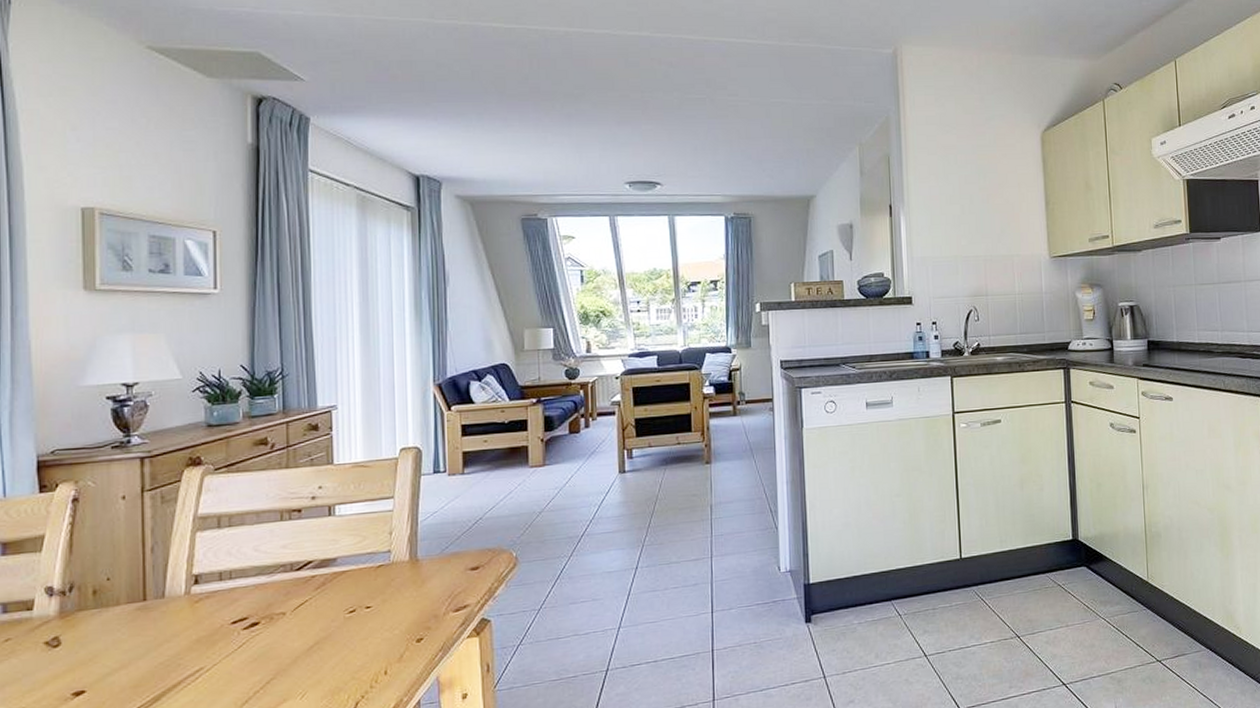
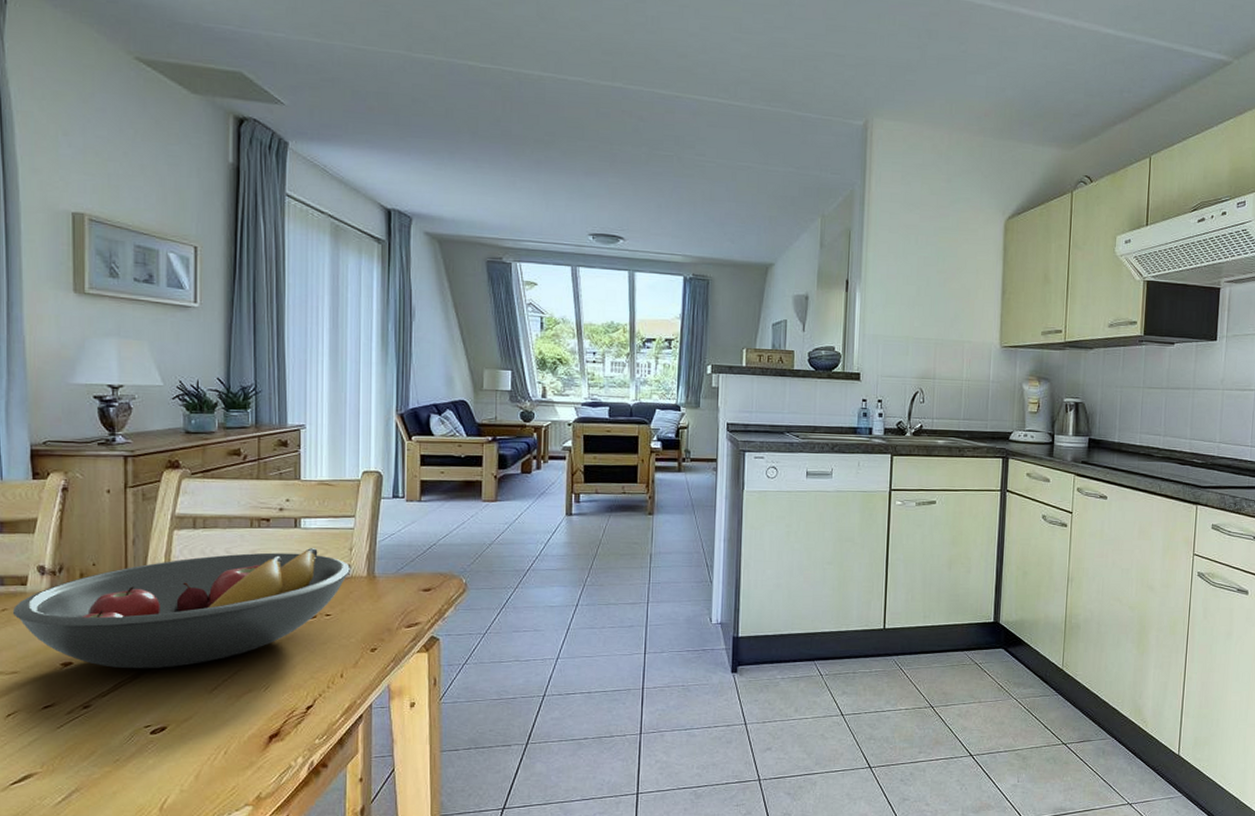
fruit bowl: none [16,536,391,692] -> present [12,548,350,669]

